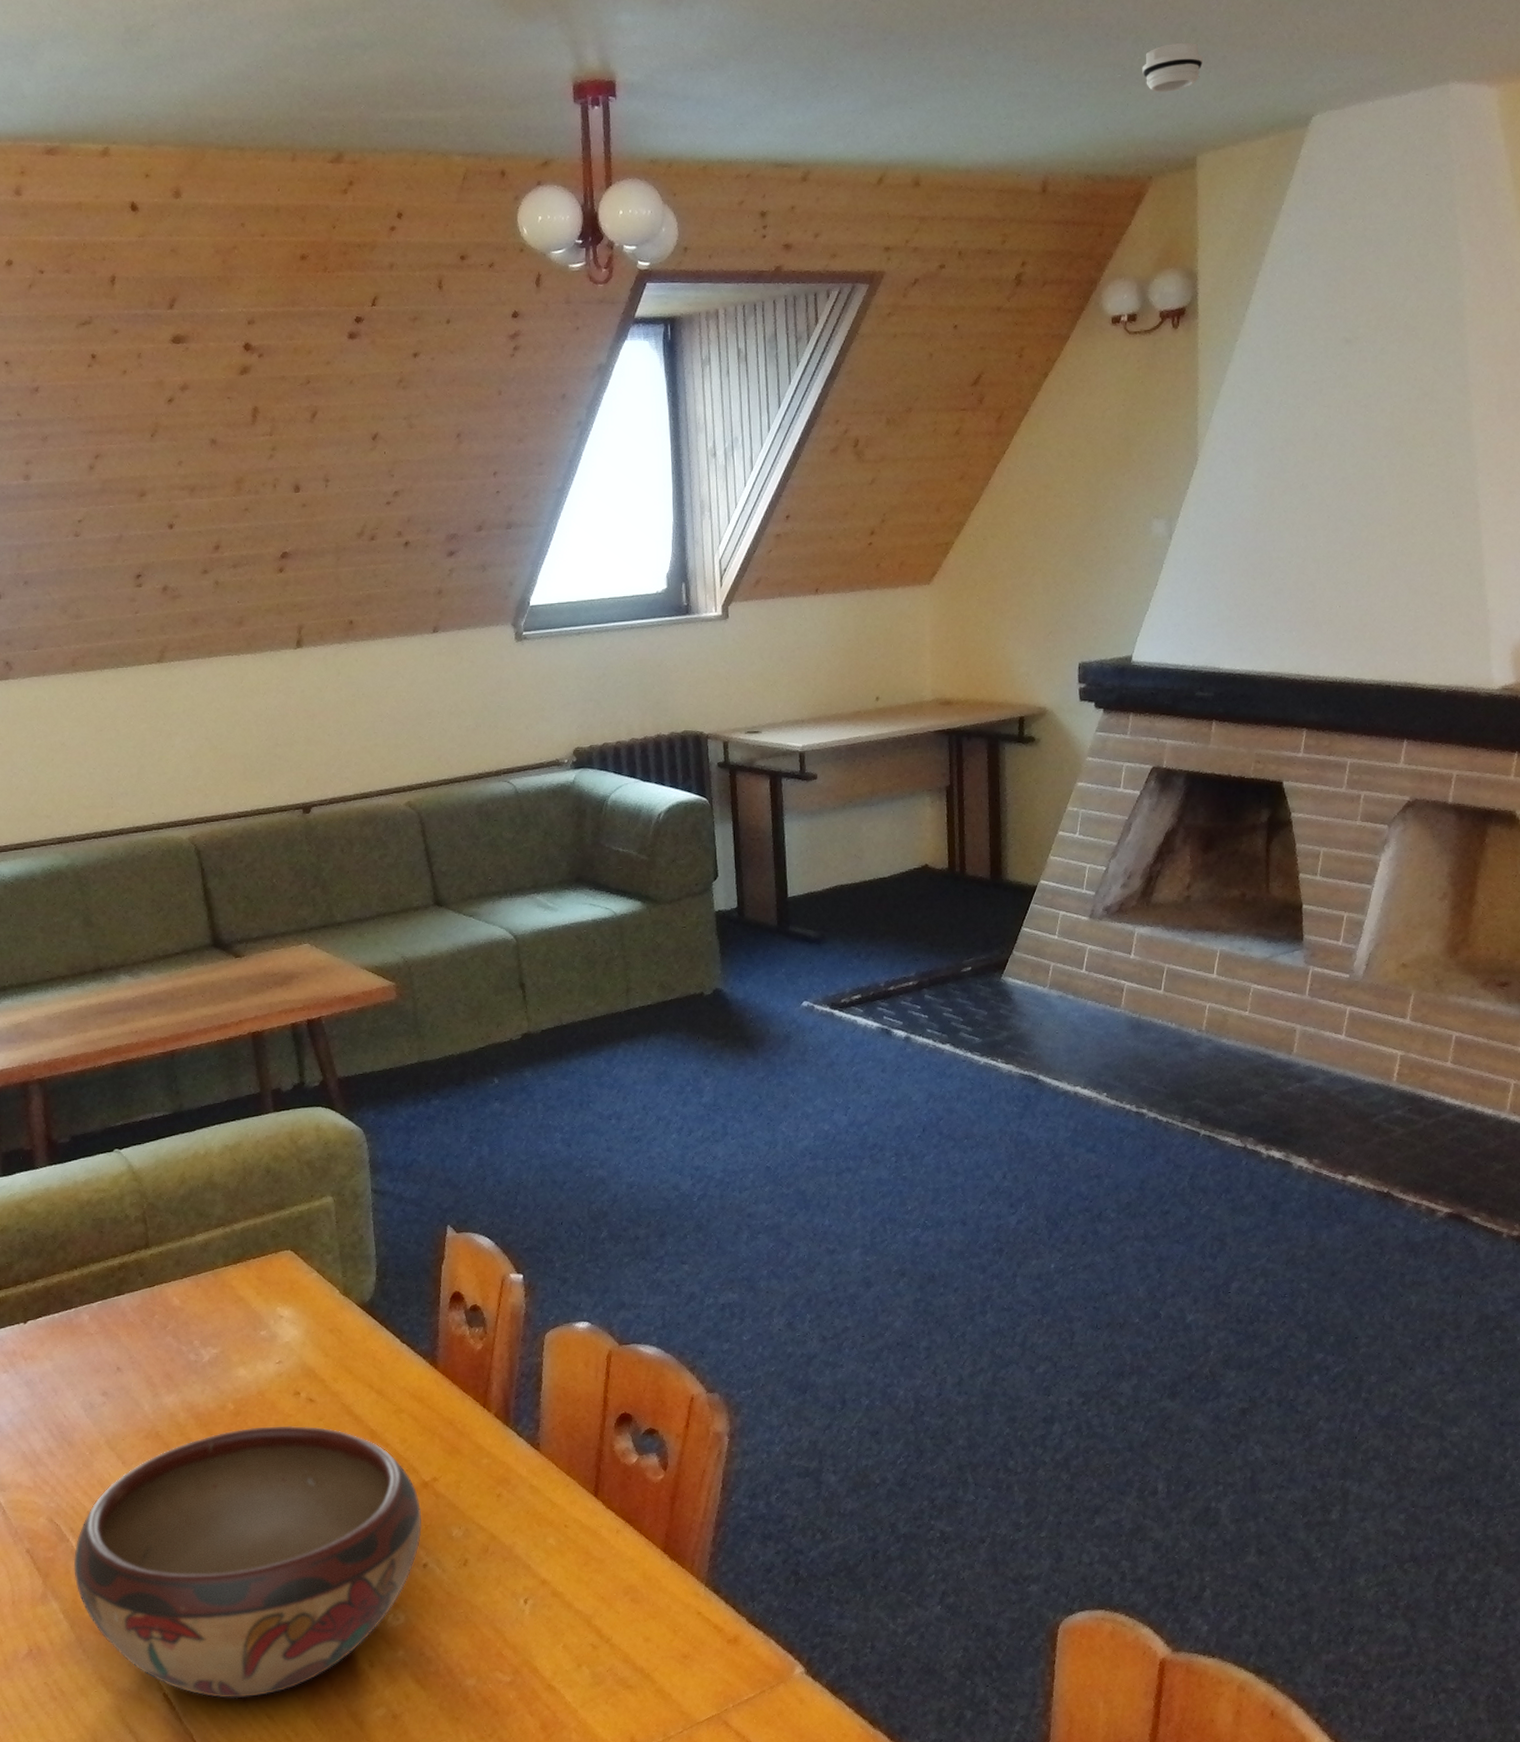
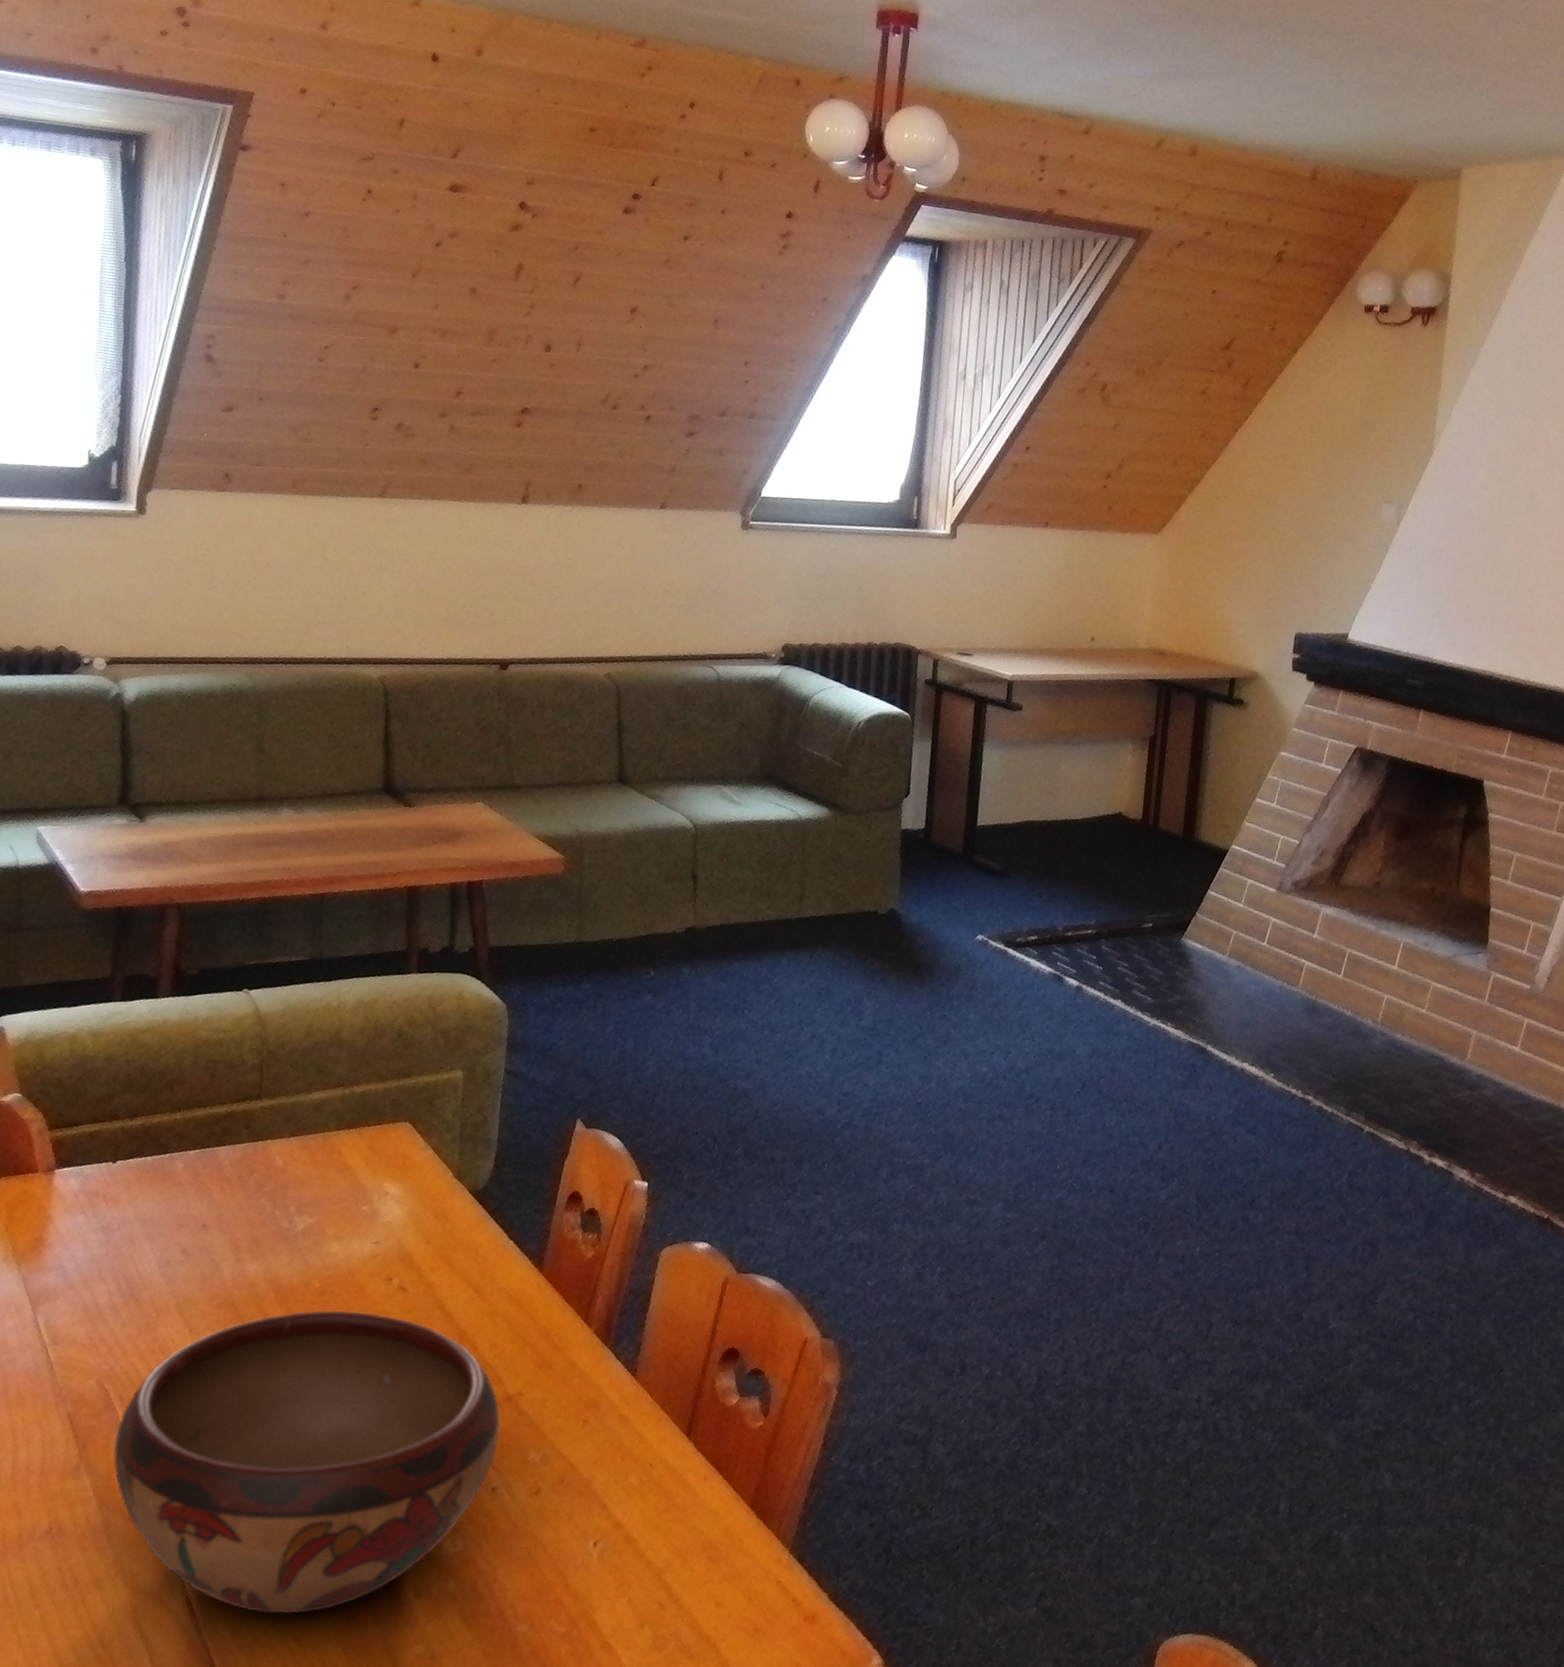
smoke detector: present [1142,42,1203,92] -> none [1419,62,1477,107]

